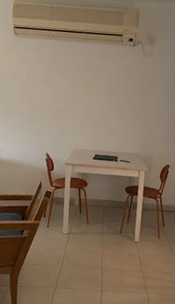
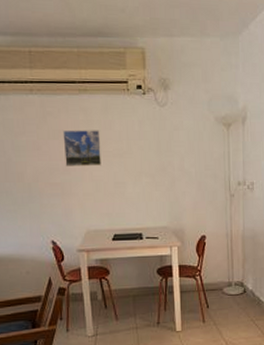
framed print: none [65,68,96,99] -> present [63,130,101,166]

